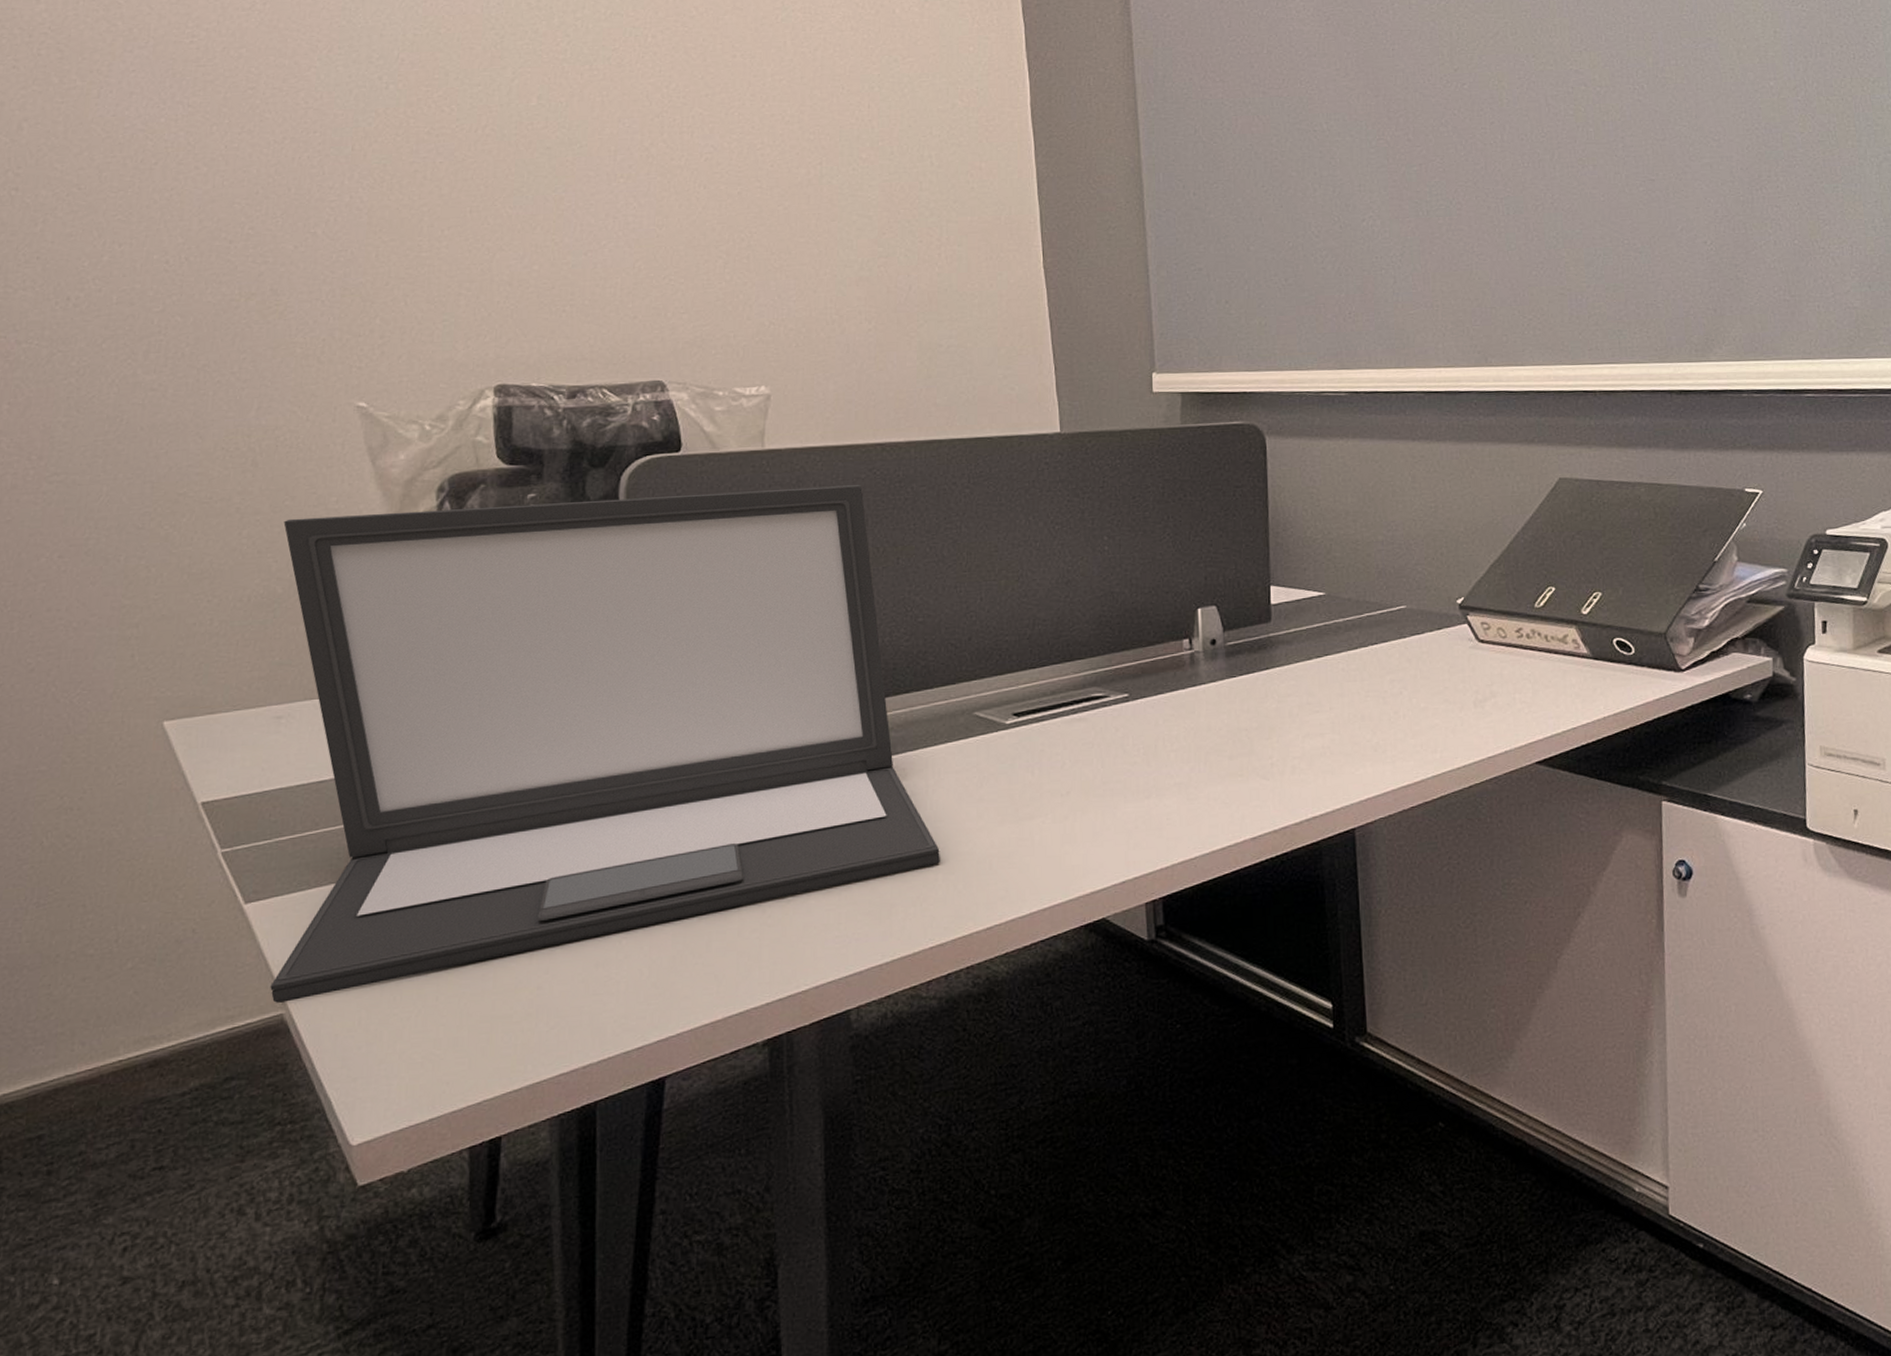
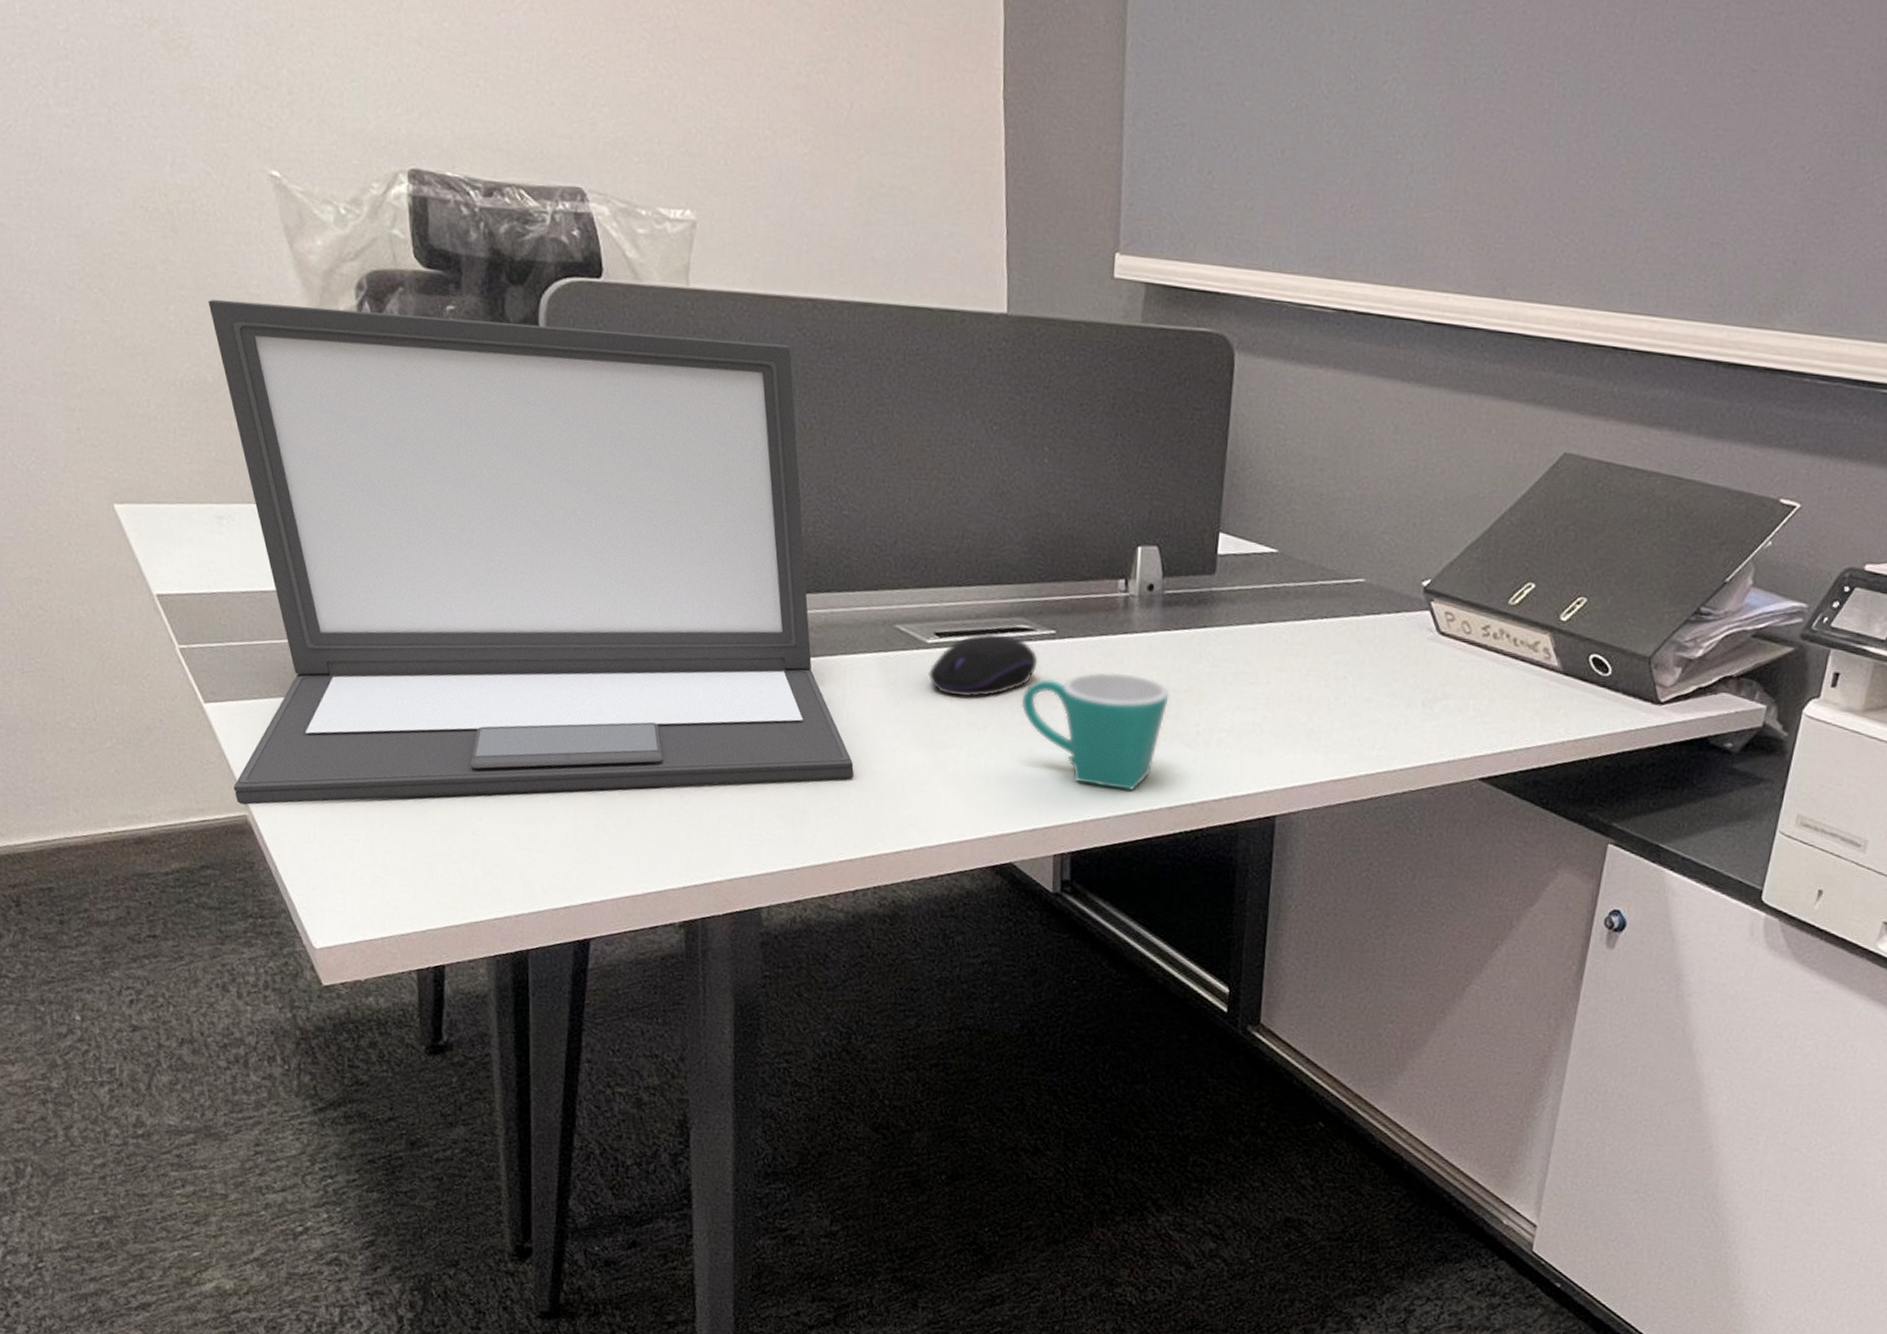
computer mouse: none [1008,705,1114,769] -> present [927,633,1038,698]
mug: none [1101,721,1241,830] -> present [1021,672,1169,791]

